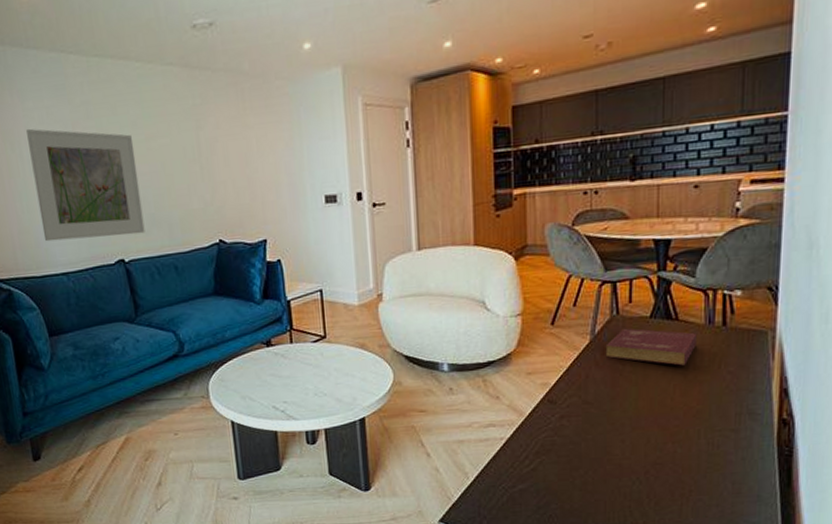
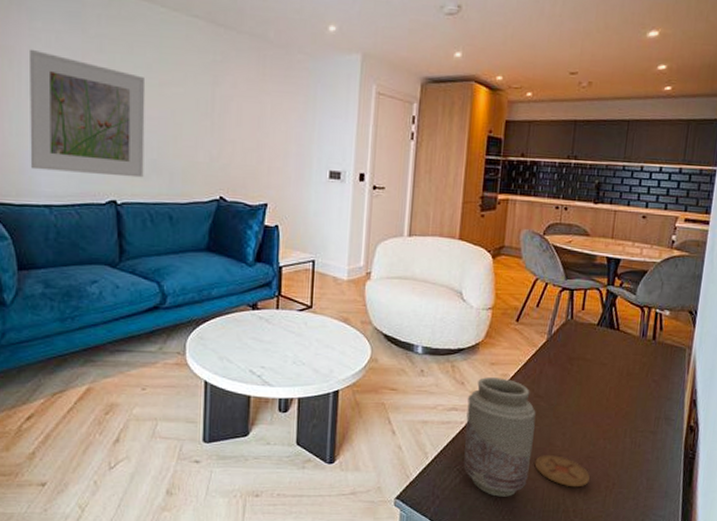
vase: none [506,387,587,513] -> present [463,377,536,497]
coaster: none [591,465,659,498] -> present [534,455,590,487]
book: present [605,328,697,366] -> none [558,332,632,371]

